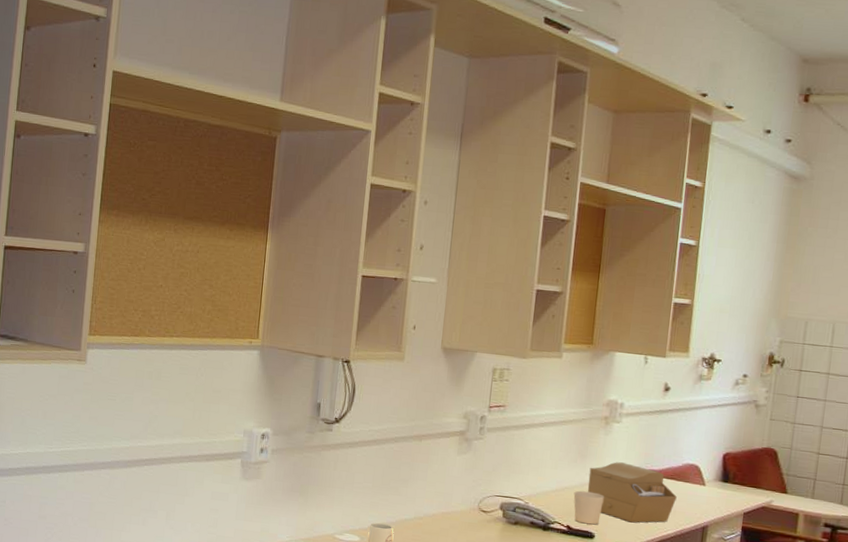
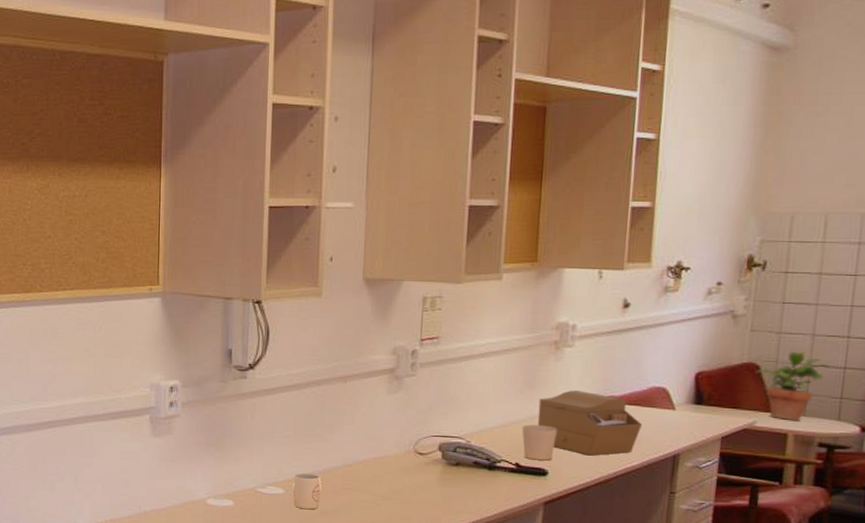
potted plant: none [774,440,834,503] -> present [756,351,829,422]

